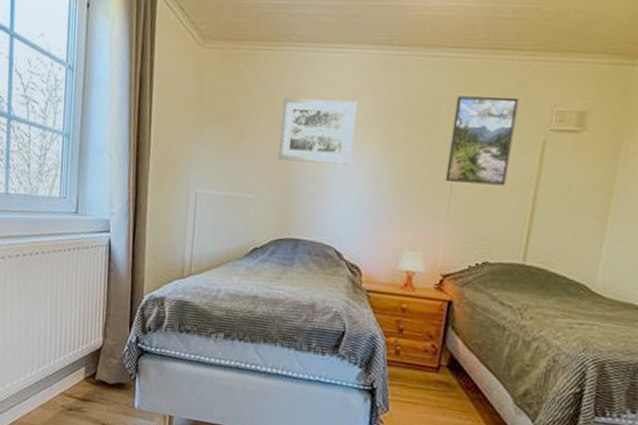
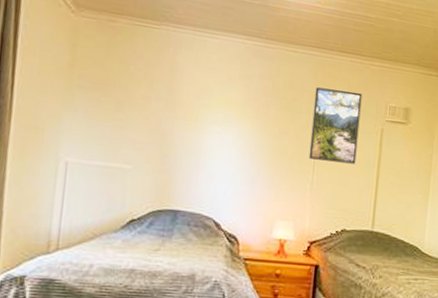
wall art: present [277,98,357,165] -> none [156,73,232,141]

